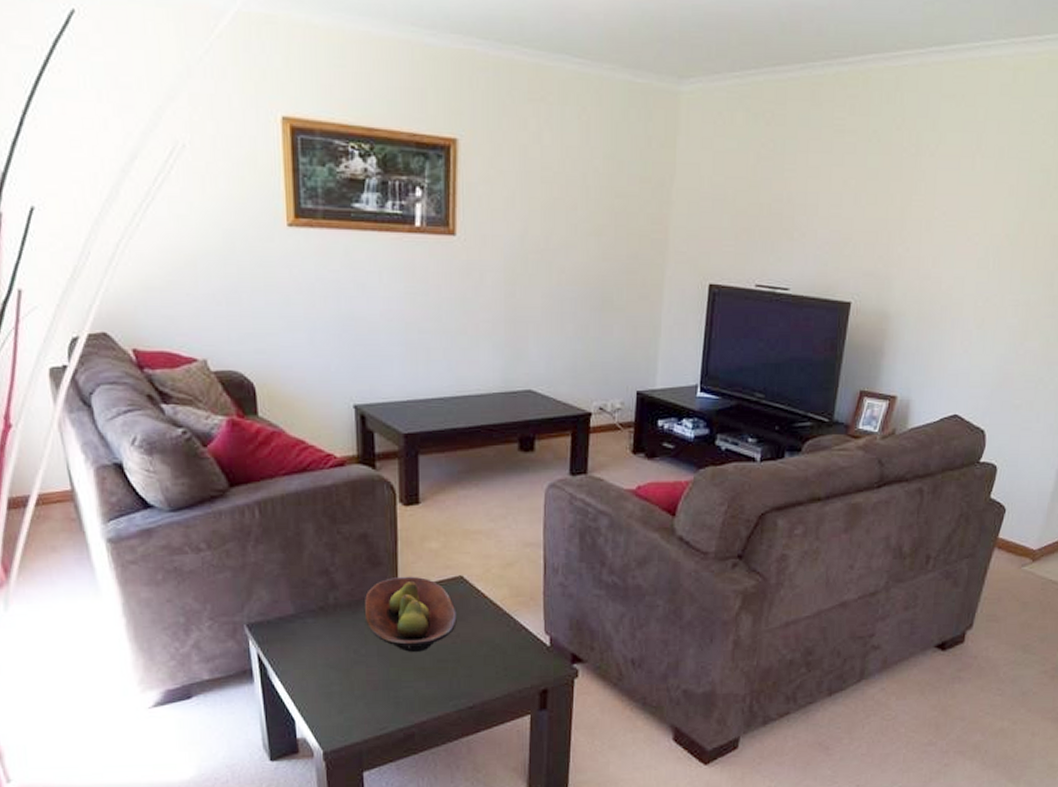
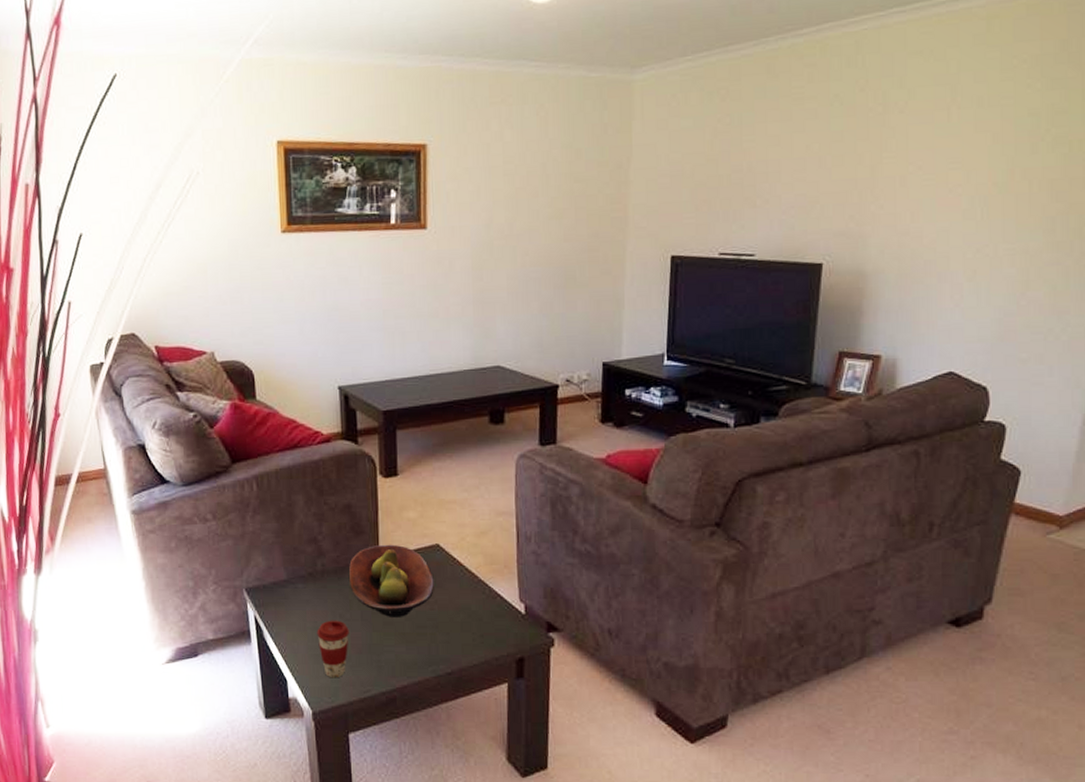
coffee cup: none [328,656,364,717] -> present [317,620,349,678]

